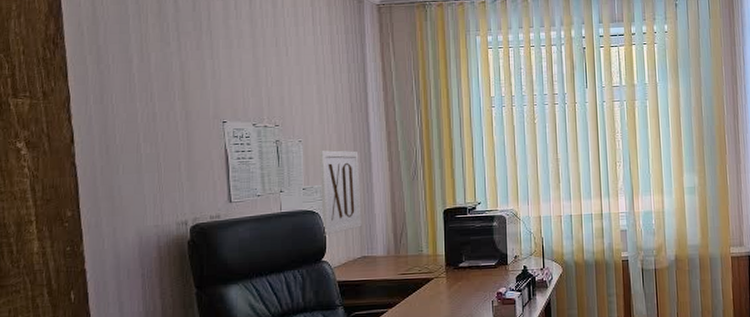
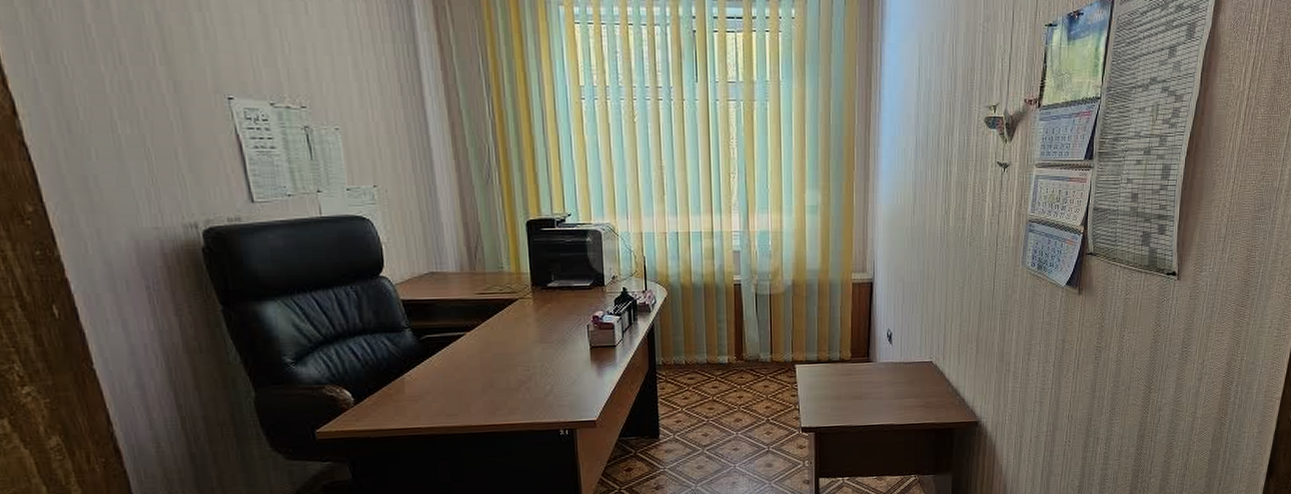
wall art: present [318,150,362,236] -> none [363,143,426,247]

